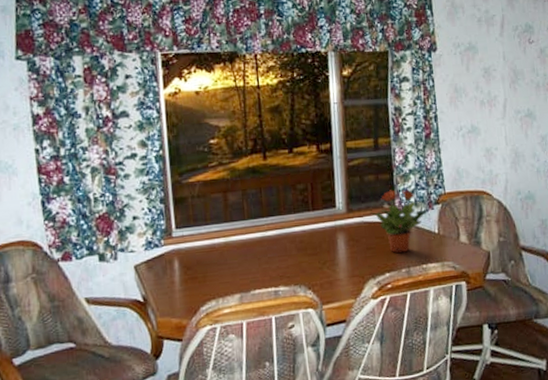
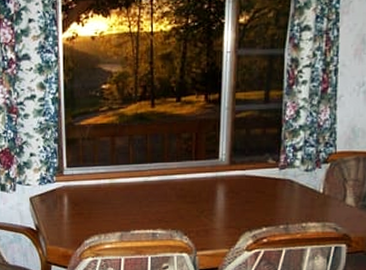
potted plant: present [370,189,427,253] -> none [253,145,314,209]

